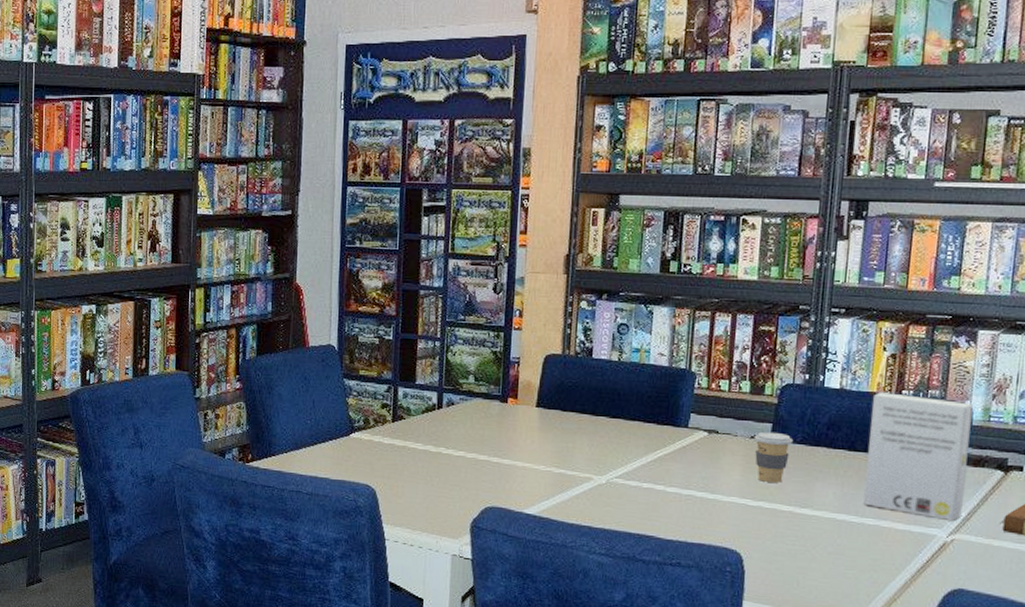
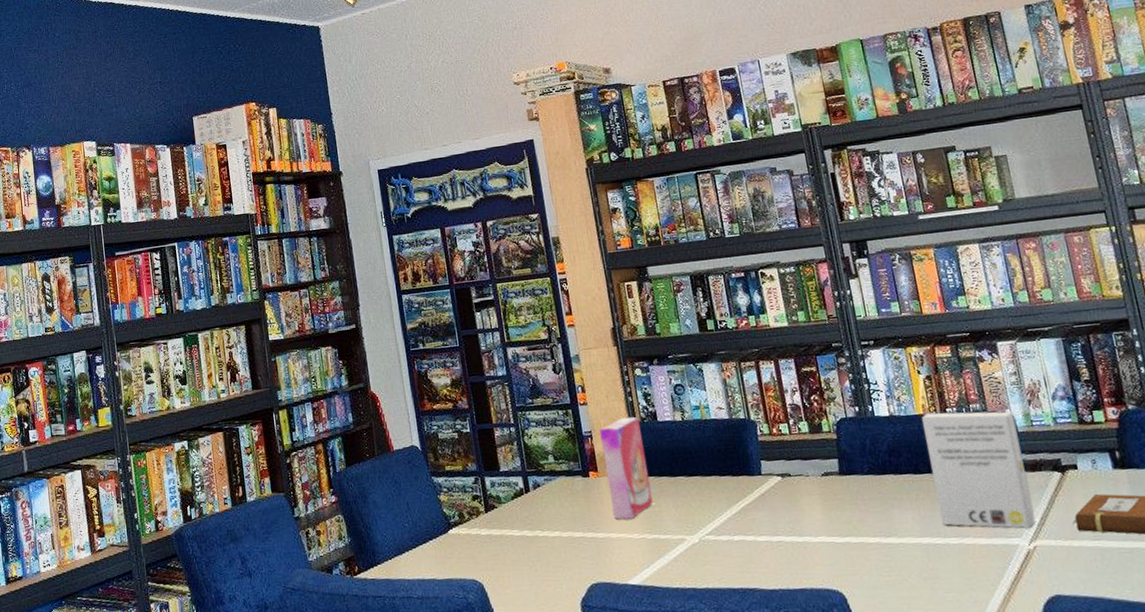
cereal box: none [524,348,573,451] -> present [599,416,654,520]
coffee cup: present [754,431,794,483] -> none [824,466,863,517]

